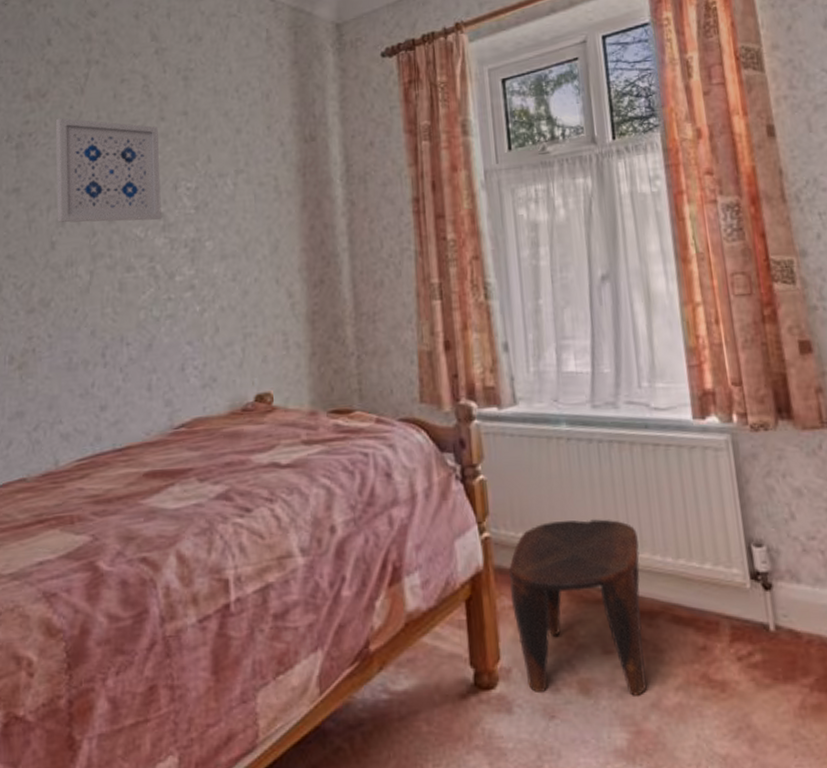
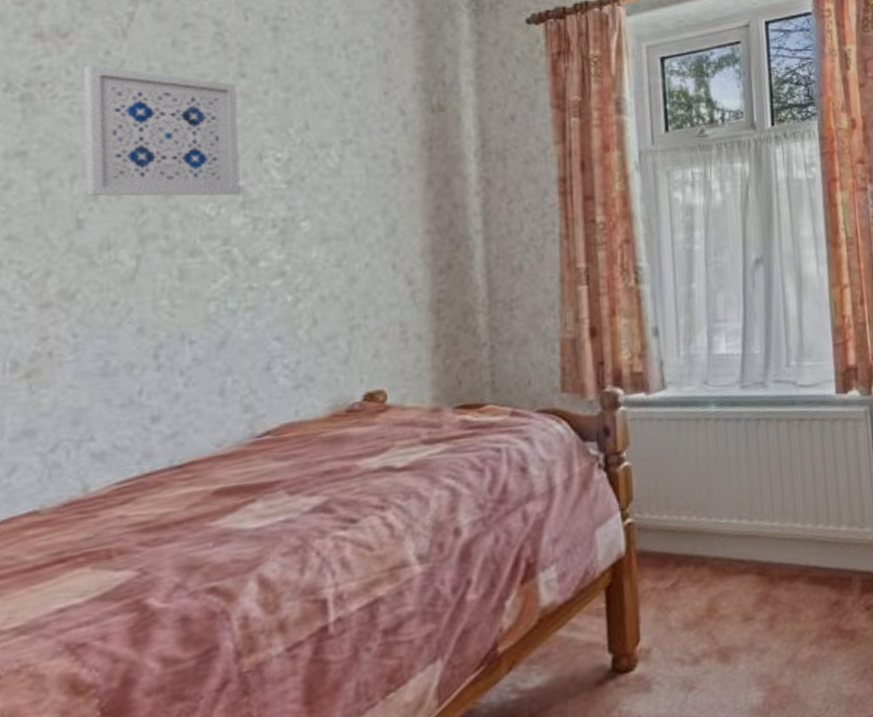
stool: present [508,519,647,696] -> none [651,494,784,668]

